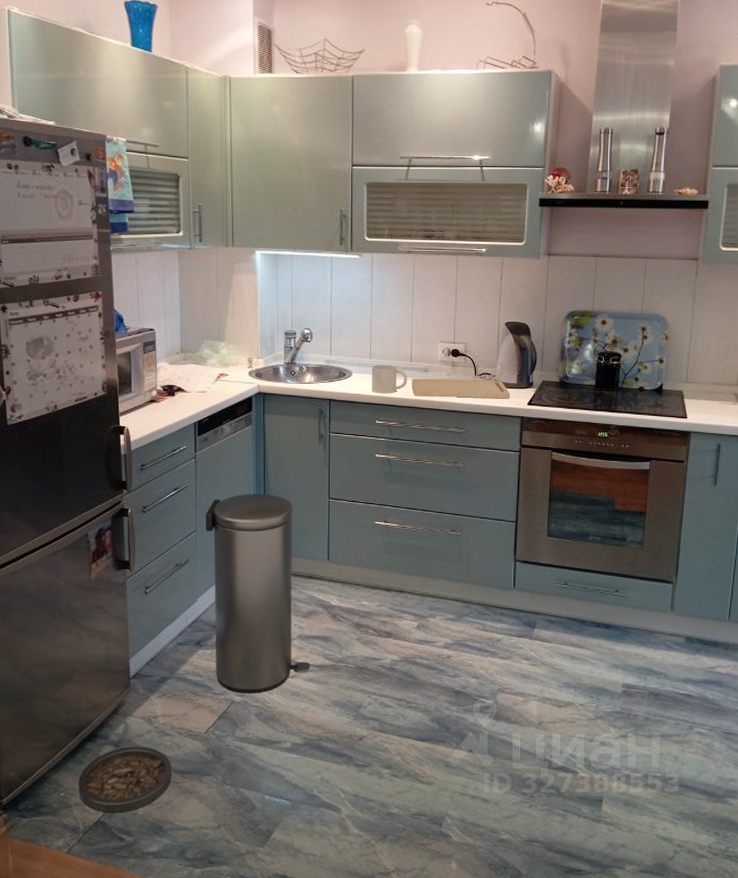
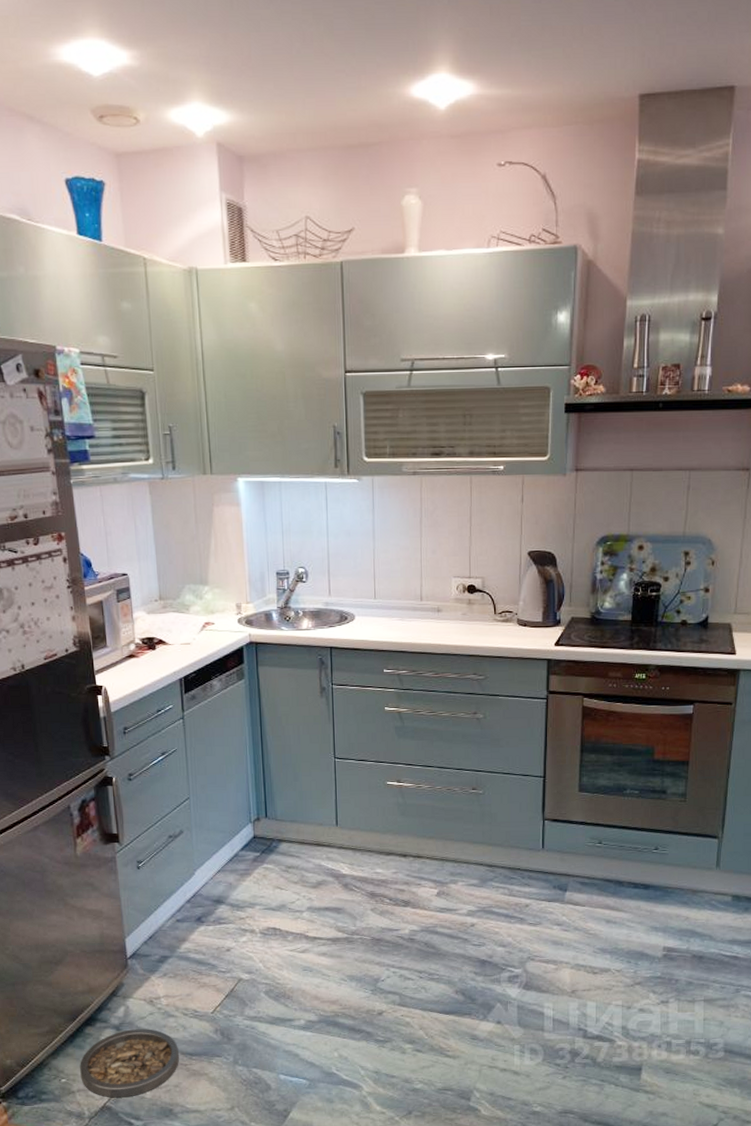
pedal bin: present [205,493,311,693] -> none [198,755,322,971]
mug: present [371,364,407,394] -> none [377,605,417,639]
cutting board: present [411,378,510,399] -> none [422,618,534,641]

